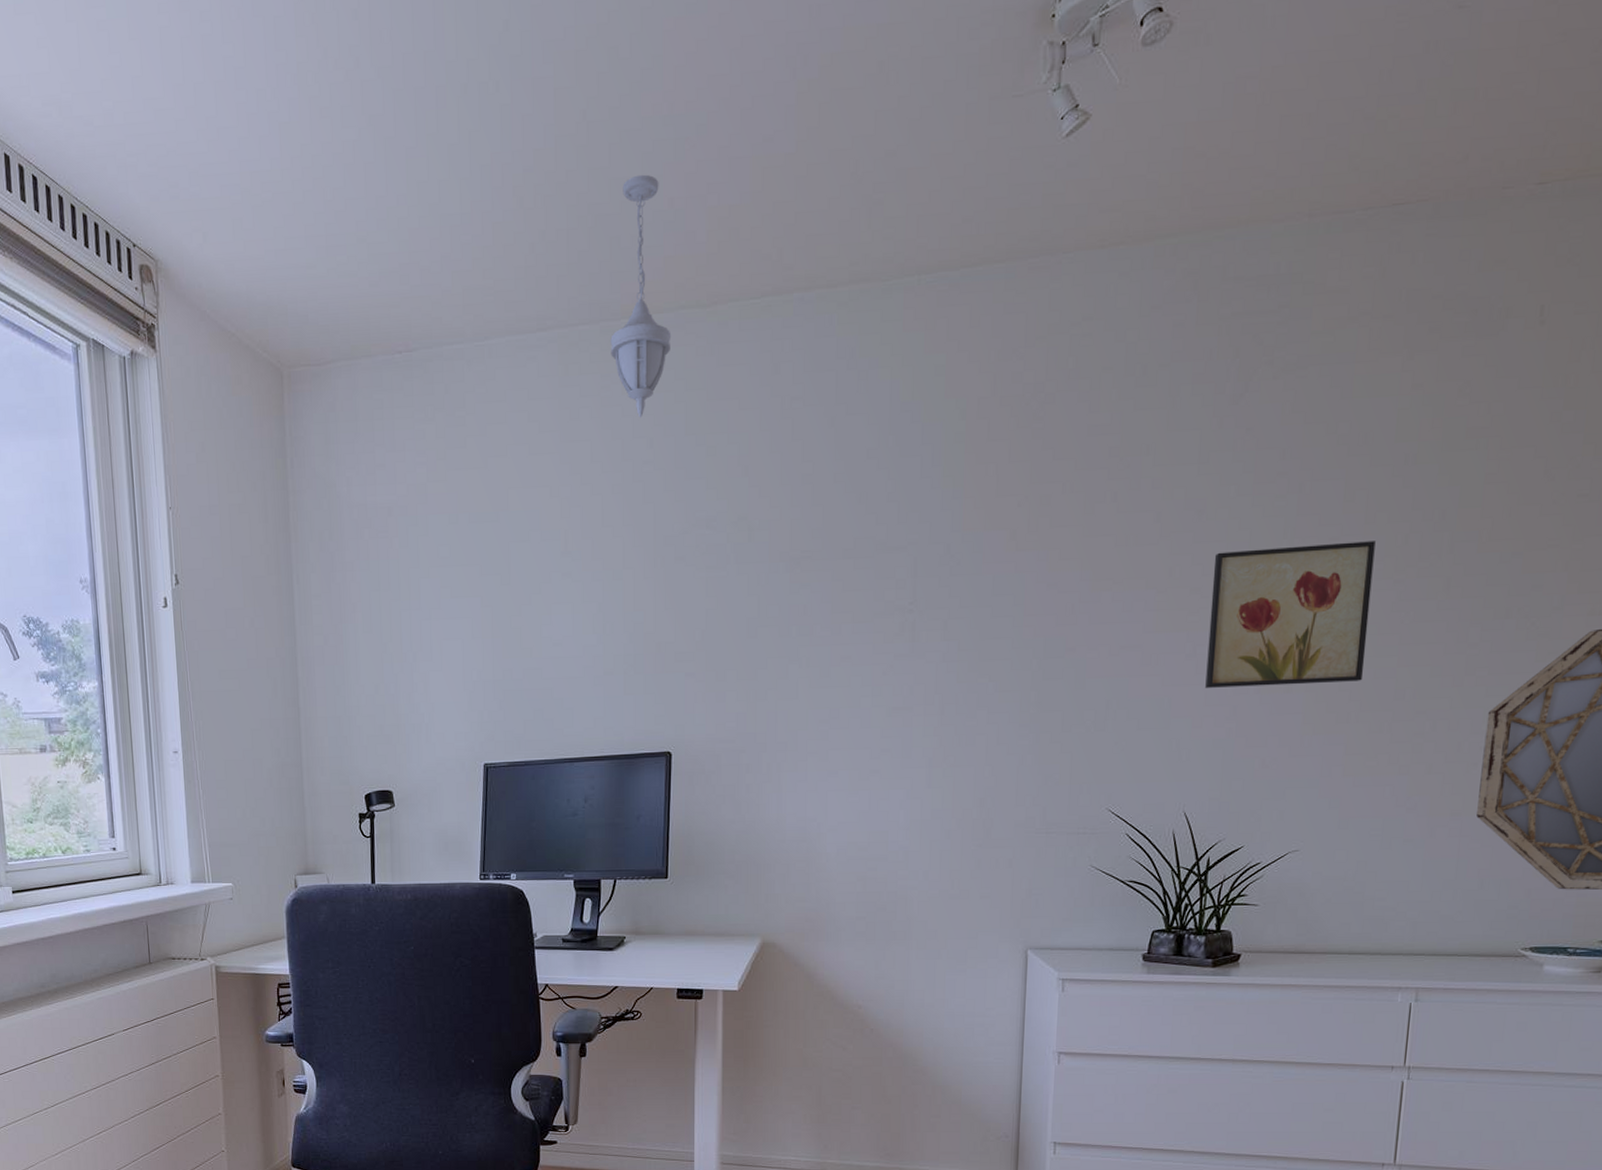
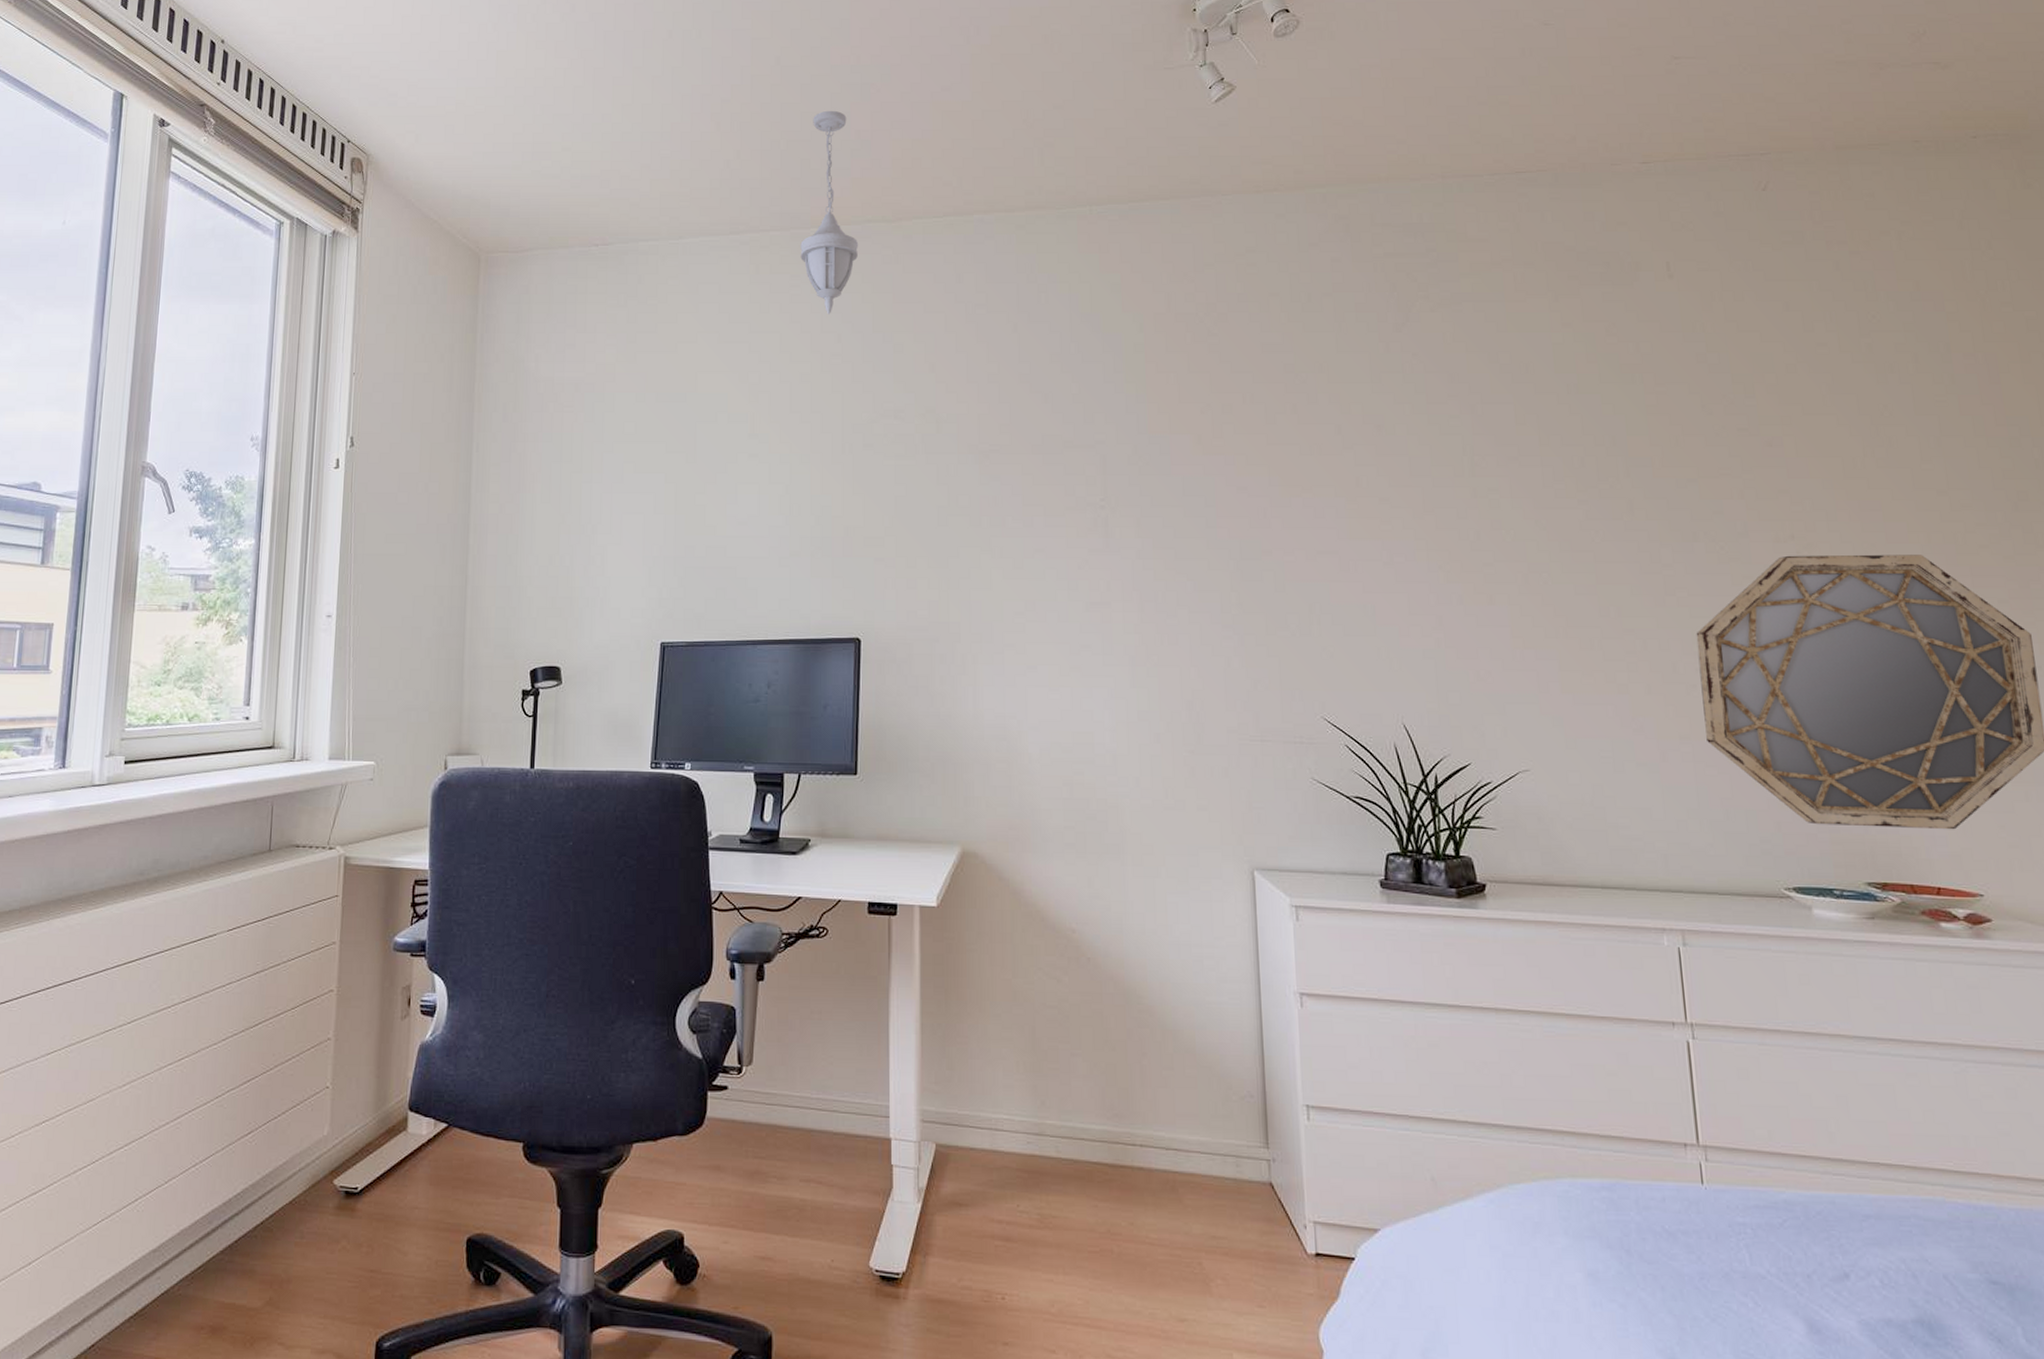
wall art: present [1205,541,1376,688] -> none [1399,462,1564,598]

